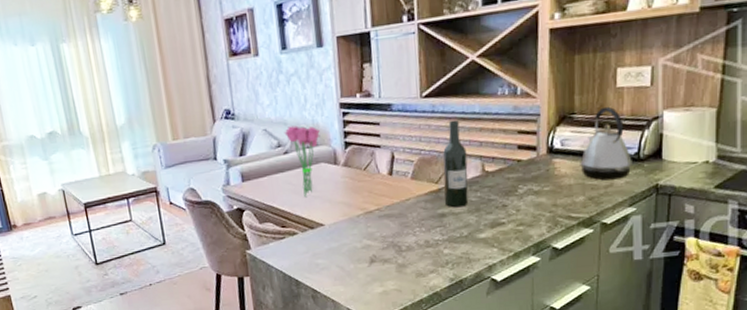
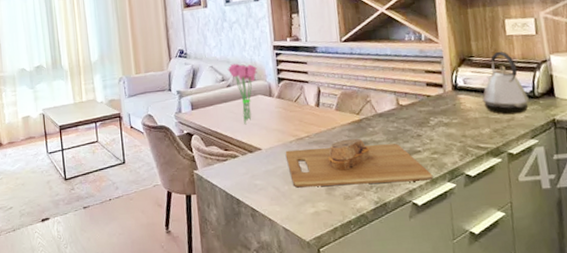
cutting board: none [351,210,516,266] -> present [285,138,434,188]
wine bottle: present [442,119,469,208] -> none [362,60,387,136]

